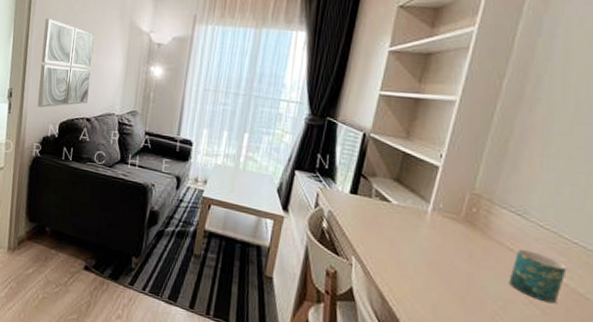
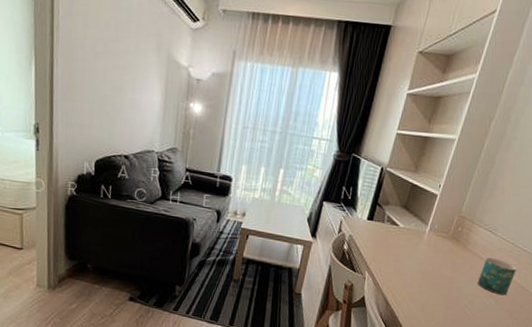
wall art: present [37,18,95,108] -> none [69,45,130,145]

